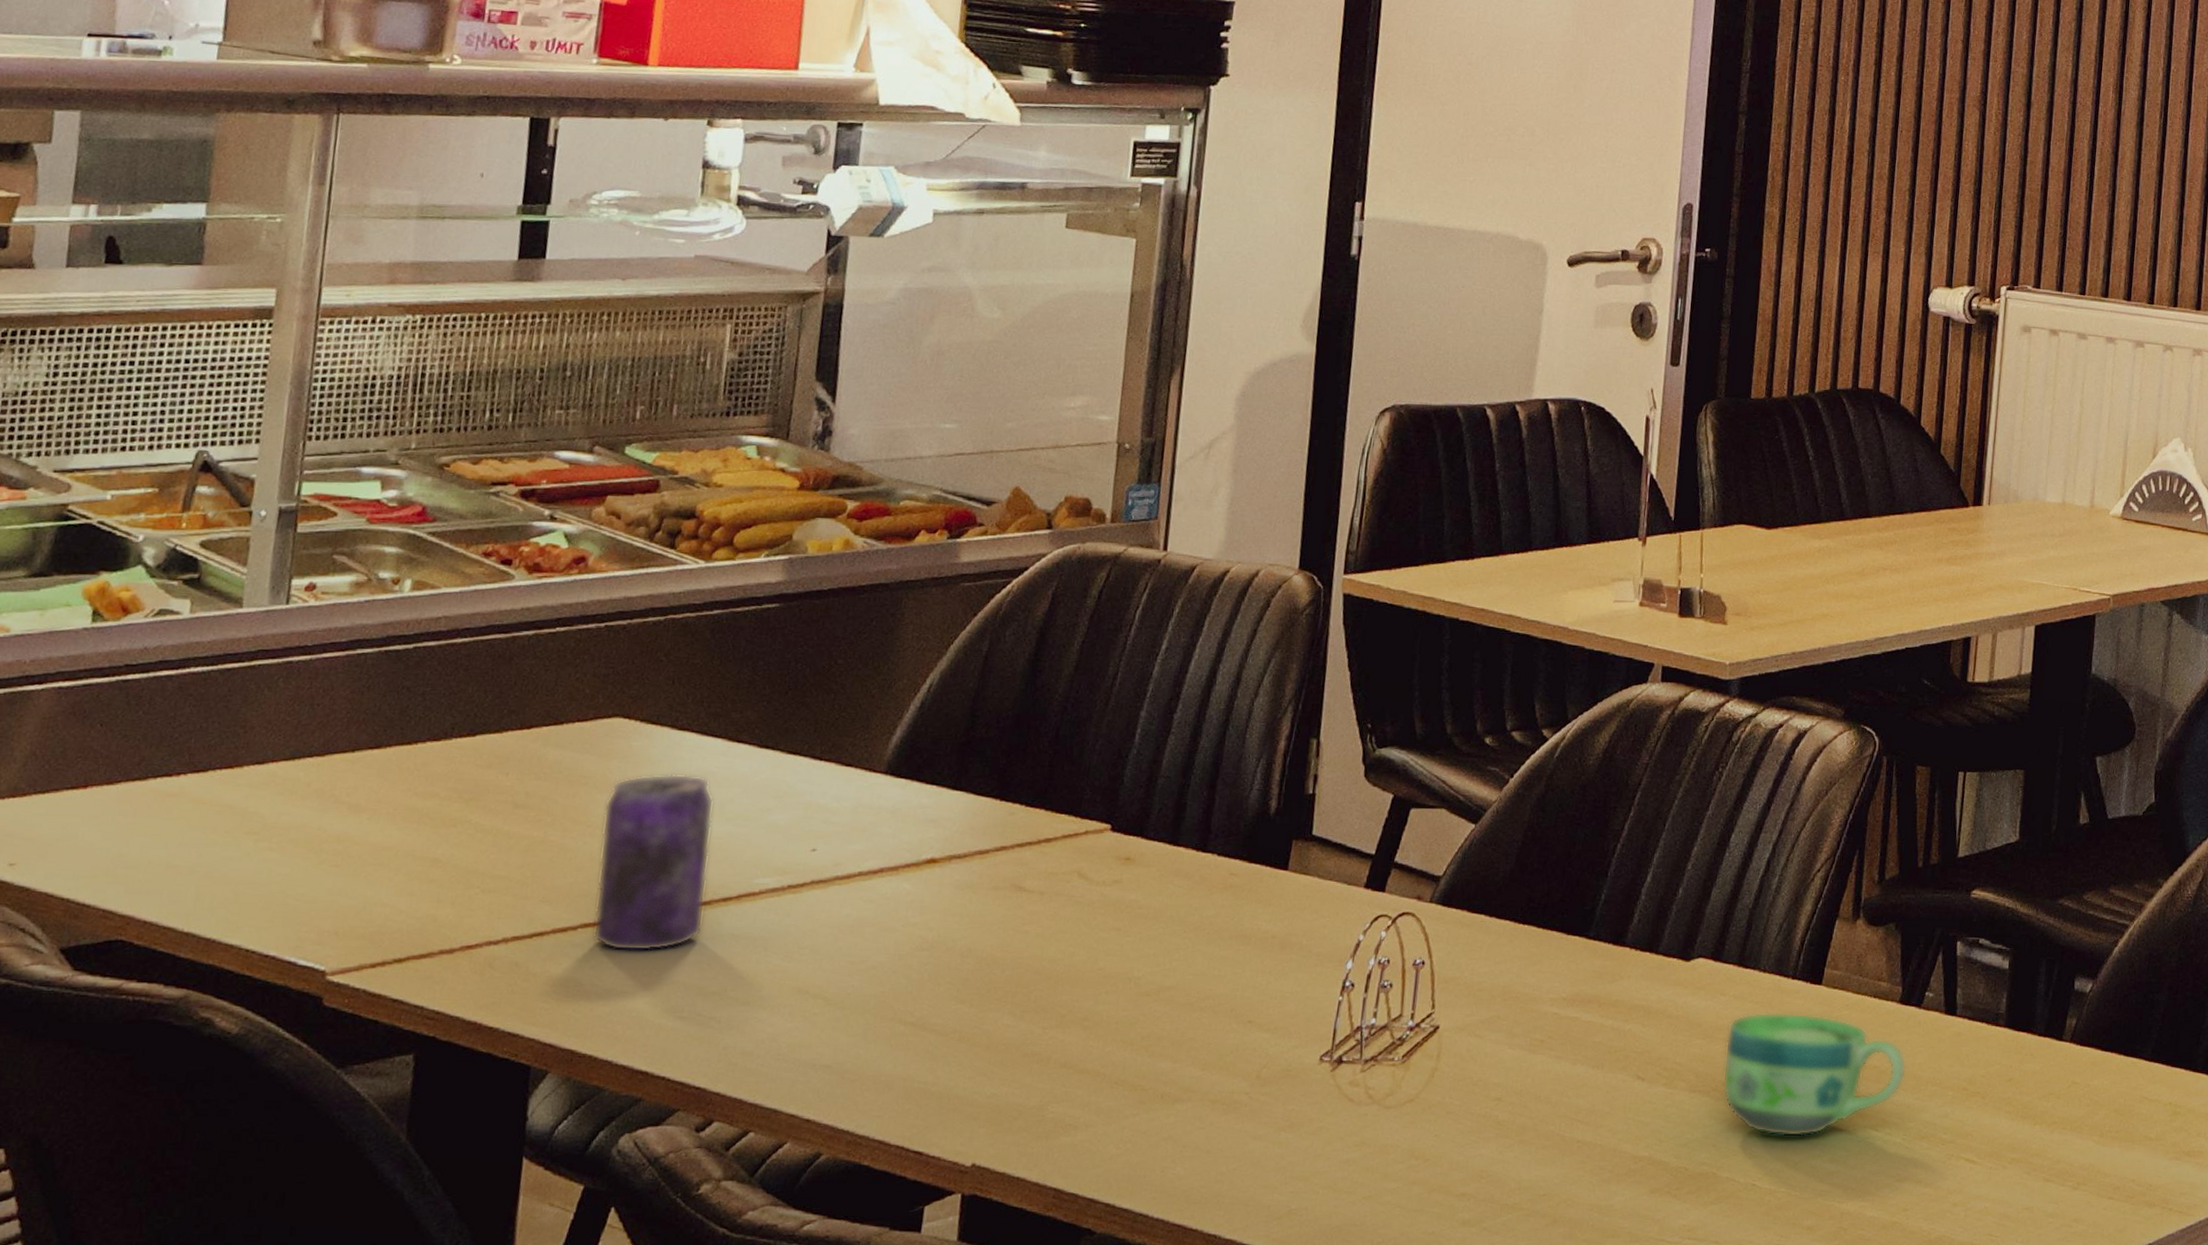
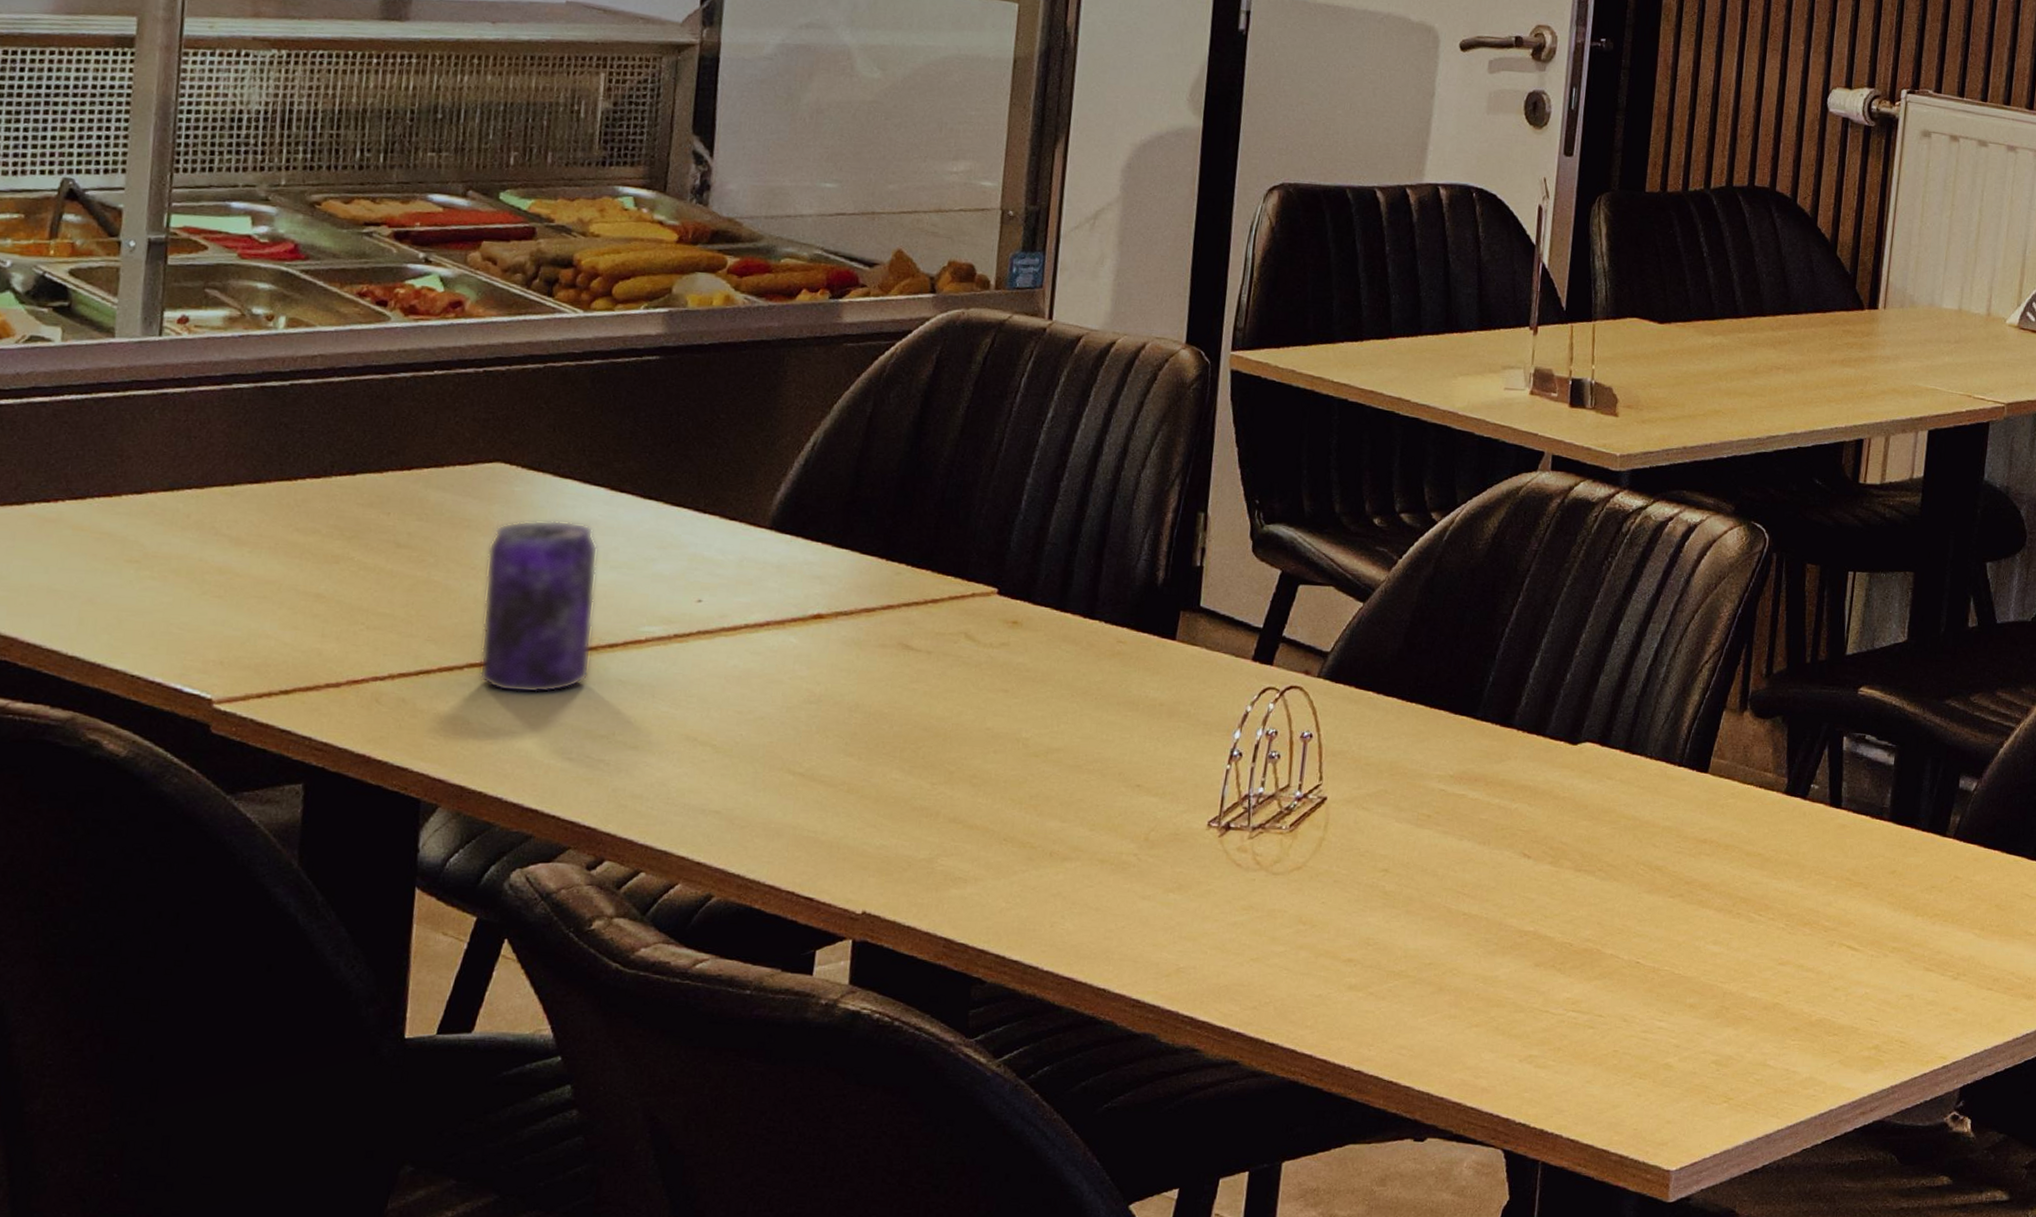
cup: present [1722,1012,1907,1137] -> none [1607,797,1791,919]

